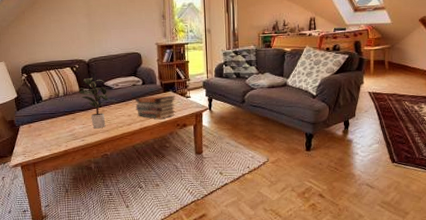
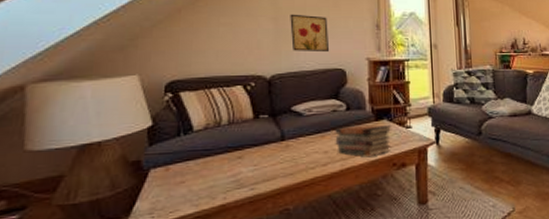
potted plant: present [77,77,117,129] -> none [251,99,309,172]
wall art: none [98,10,129,40] -> present [290,14,330,53]

